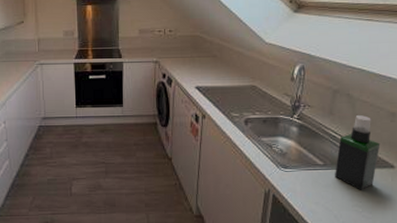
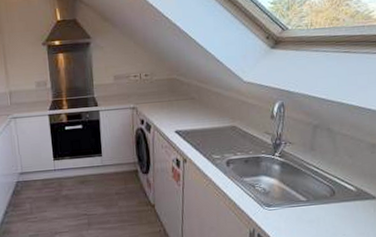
spray bottle: present [335,114,381,190] -> none [318,148,362,224]

